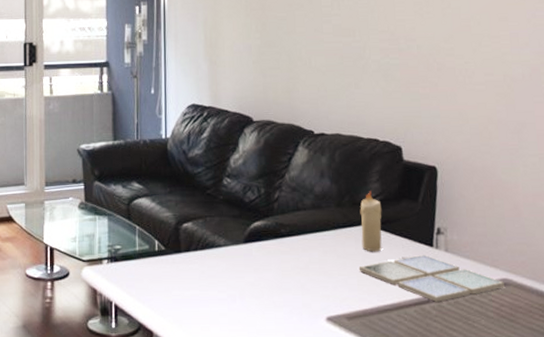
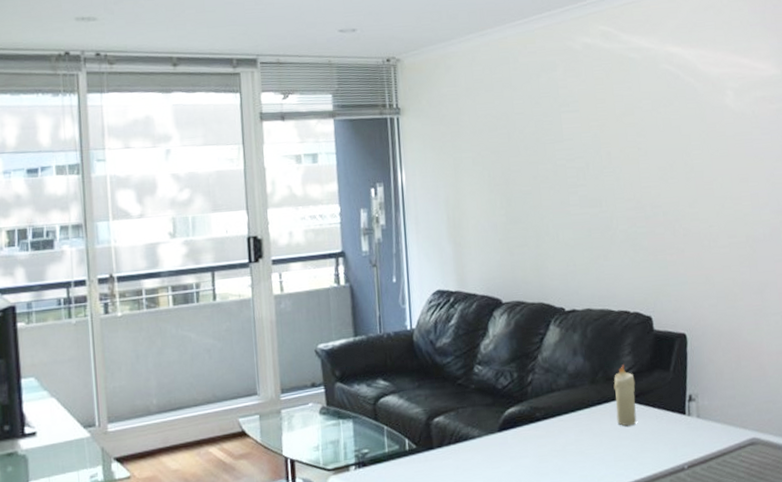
drink coaster: present [359,254,504,302] -> none [615,423,753,469]

